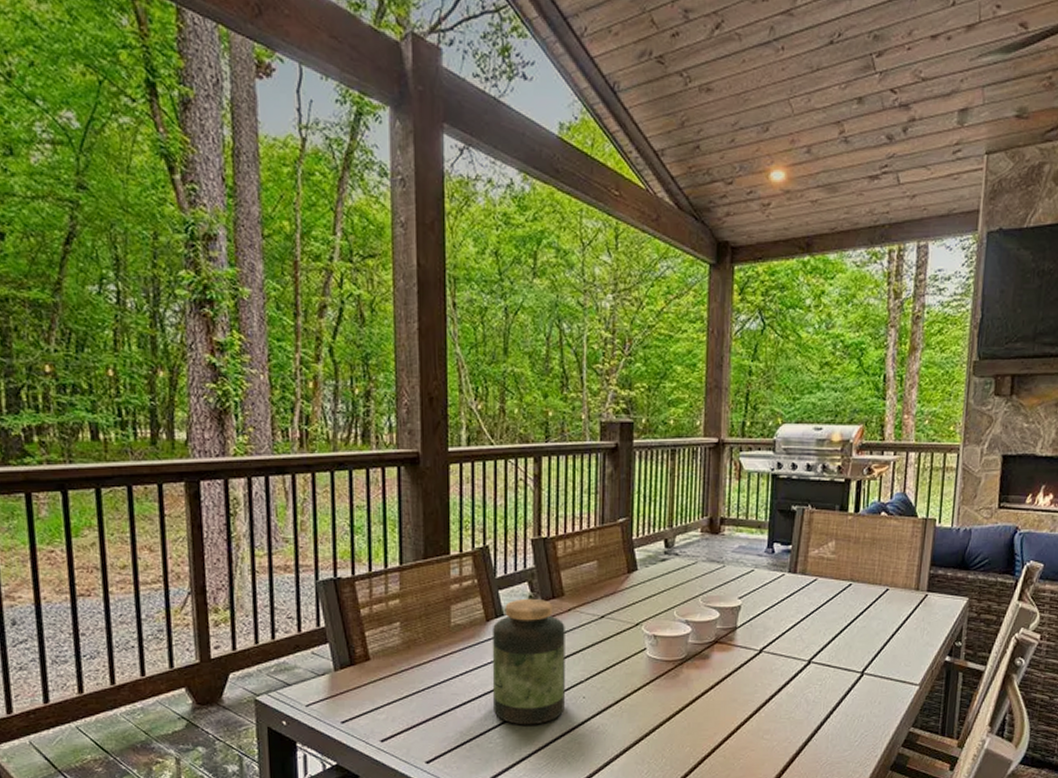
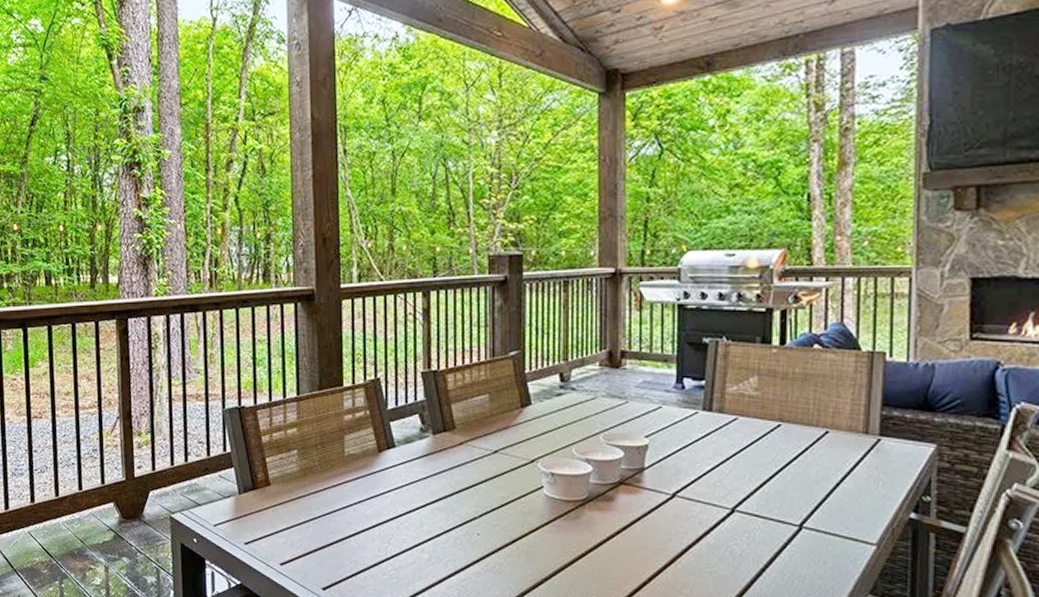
jar: present [492,598,565,725] -> none [384,430,458,560]

